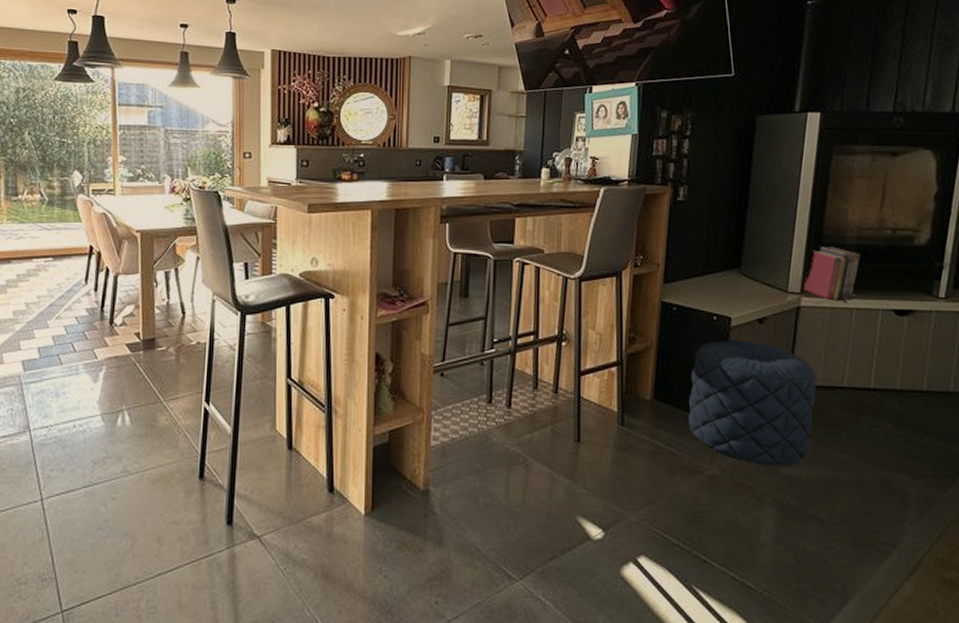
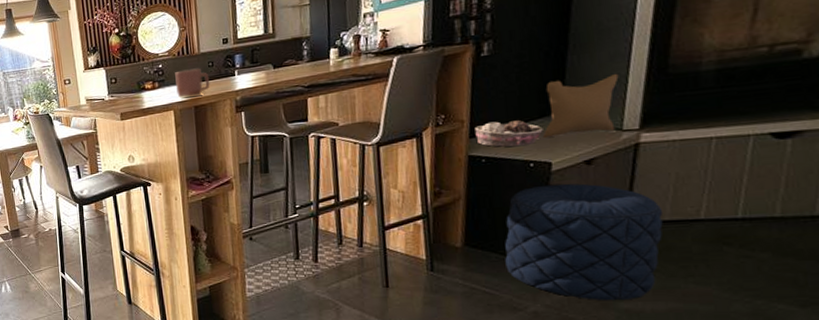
mug: none [377,164,415,198] -> present [175,68,210,99]
decorative basket: none [668,269,726,298] -> present [475,120,543,147]
cushion: none [724,235,786,292] -> present [542,73,619,139]
books: present [803,246,861,300] -> none [642,75,722,132]

